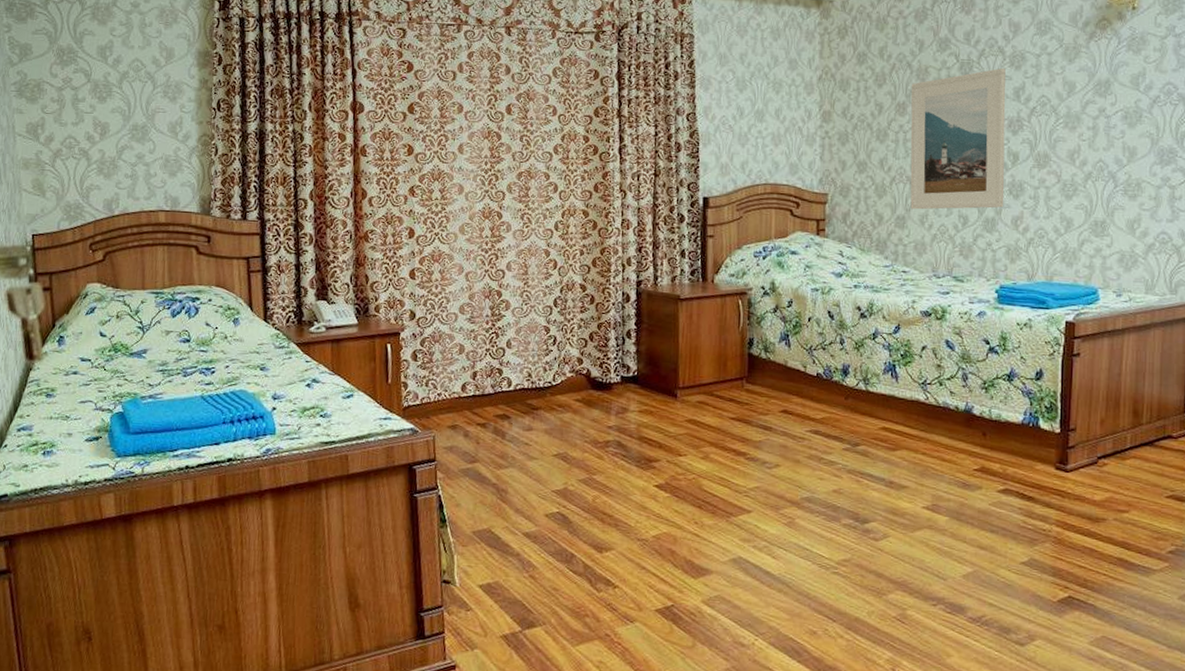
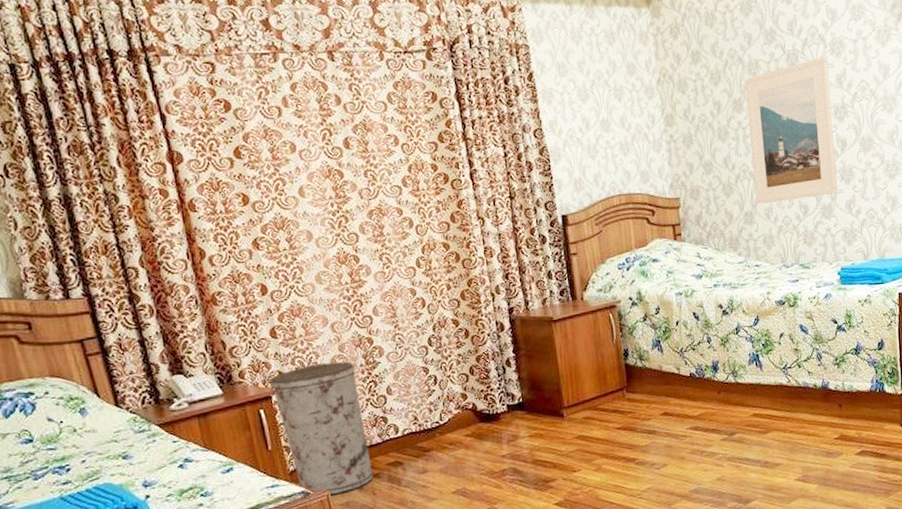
trash can: none [401,308,481,437] -> present [270,362,374,496]

